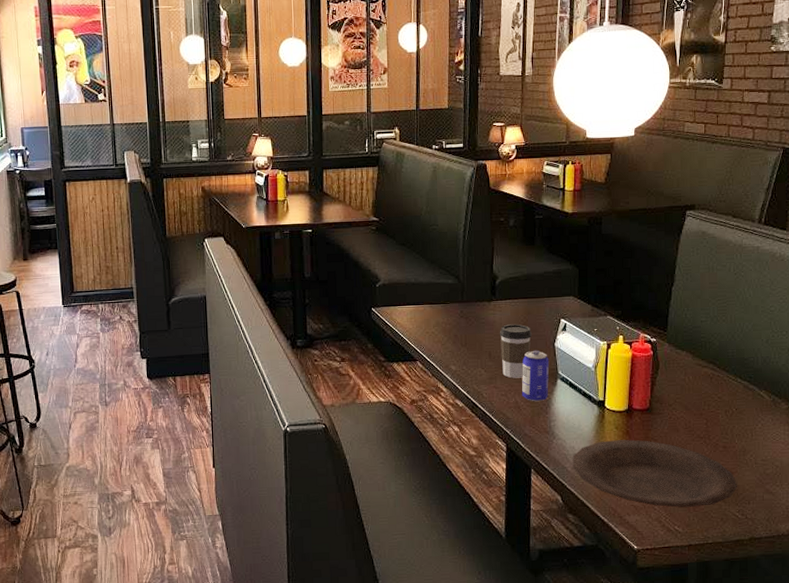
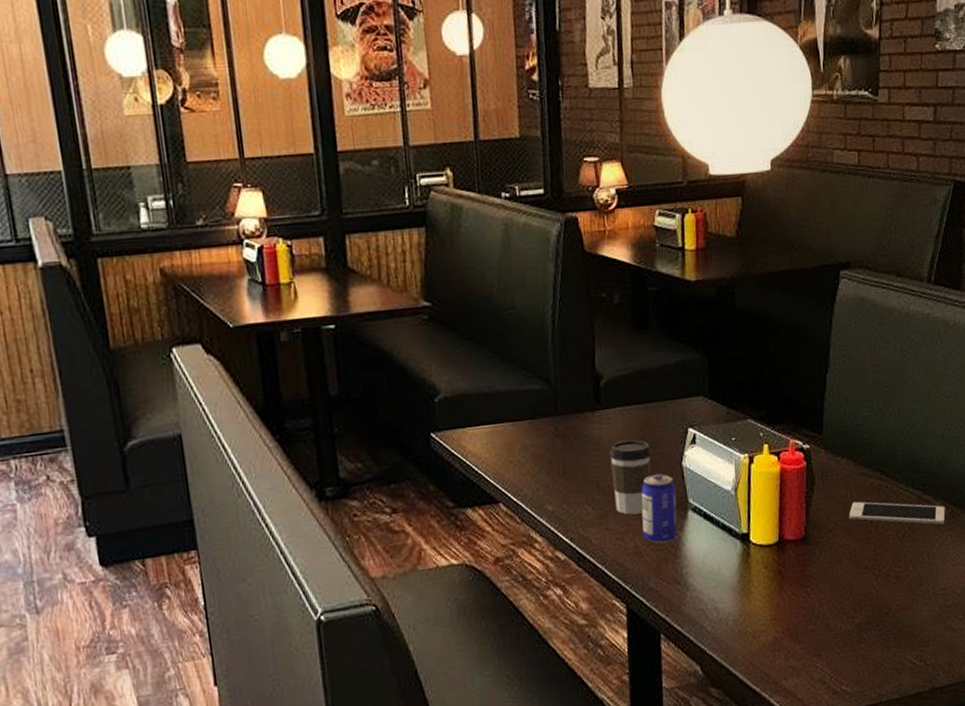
plate: present [572,439,737,508] -> none [712,579,913,664]
cell phone: none [686,385,768,410] -> present [849,501,946,525]

